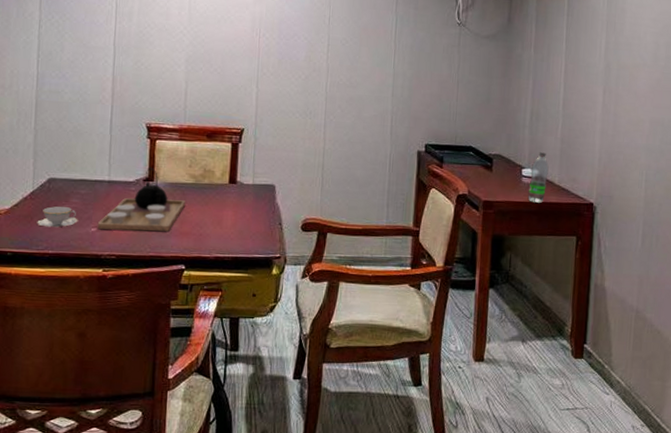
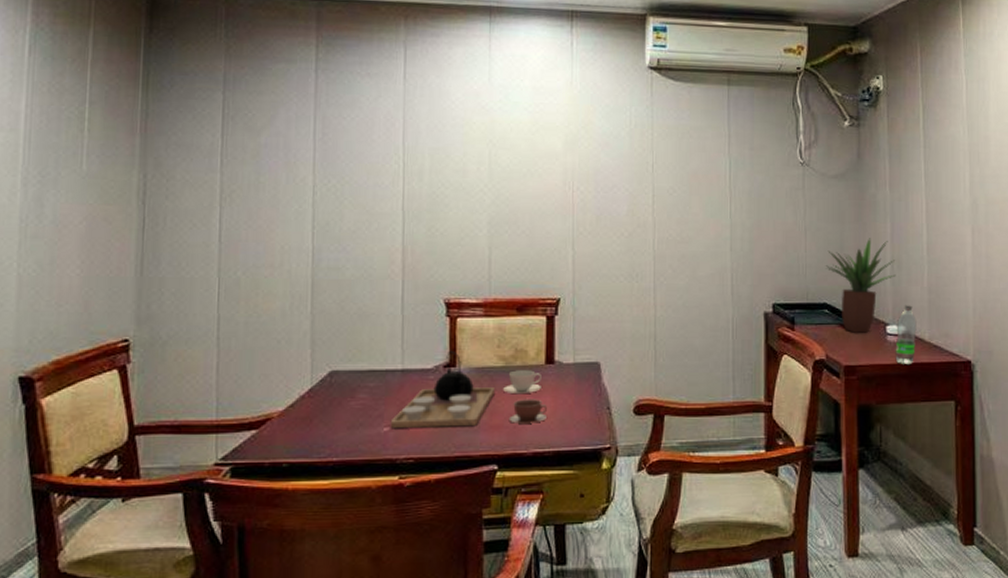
teacup: present [37,206,78,228] -> none [317,404,367,430]
teacup: none [192,187,225,208] -> present [503,370,541,395]
teacup: none [196,211,229,233] -> present [508,399,548,423]
potted plant: none [474,92,534,175] -> present [826,238,896,334]

